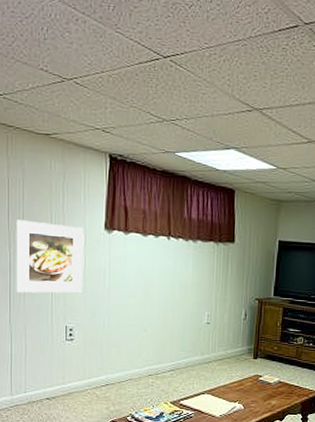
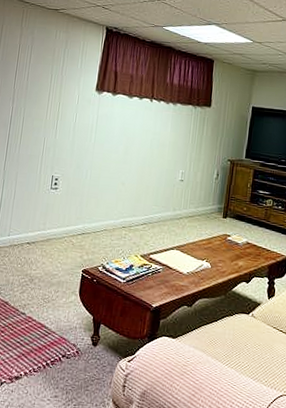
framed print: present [16,219,84,293] -> none [13,79,78,146]

